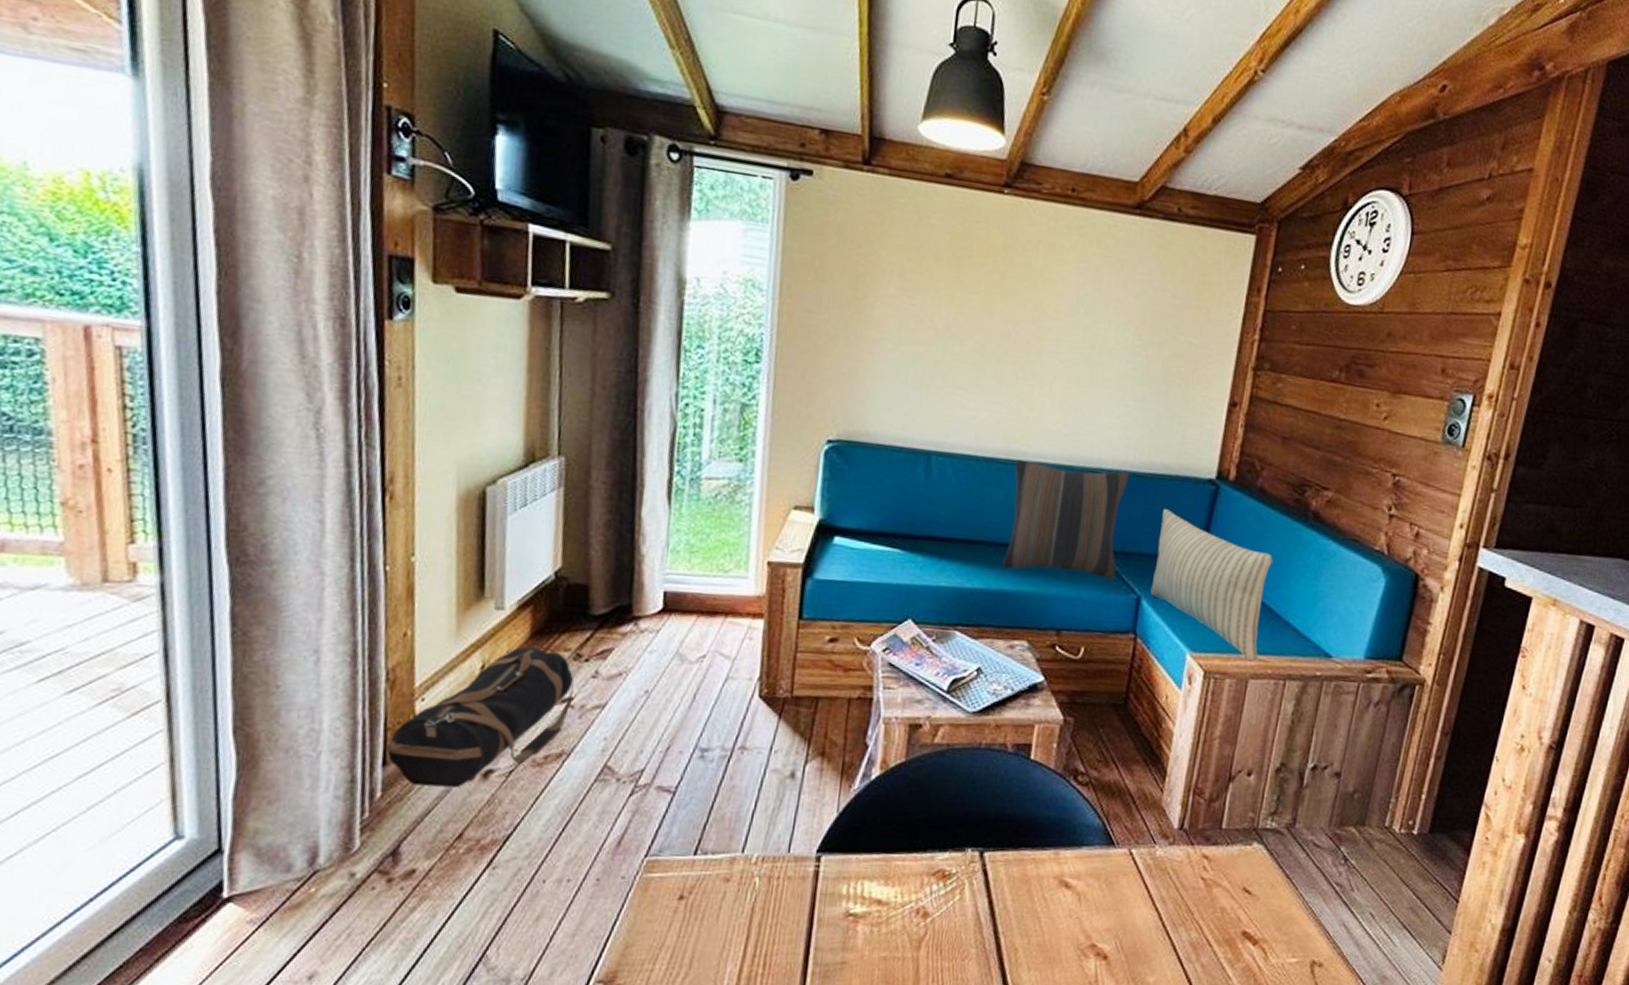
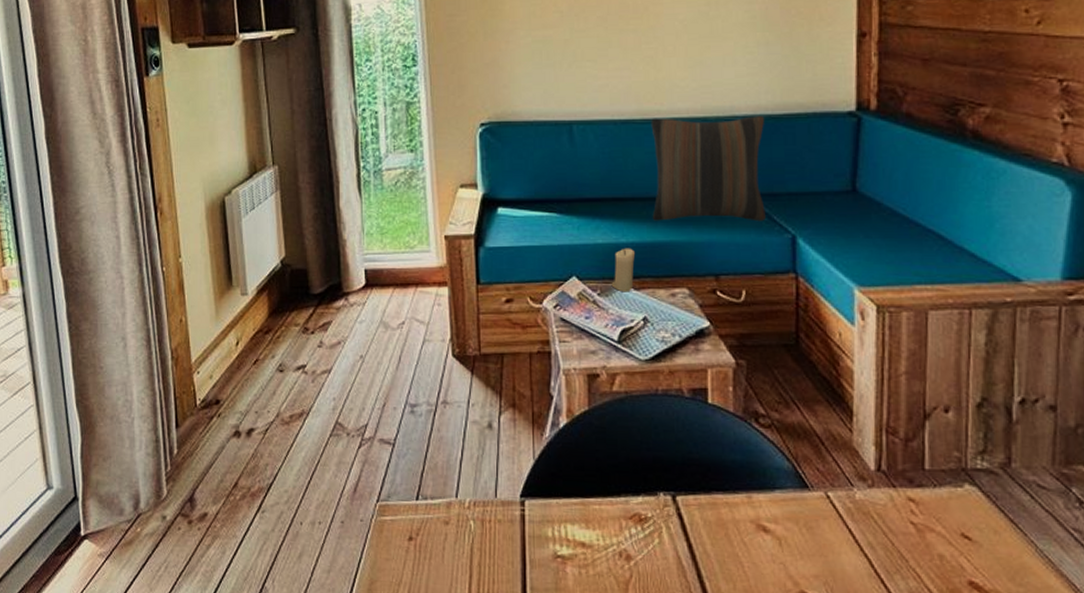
duffel bag: present [387,645,574,788] -> none [178,323,305,444]
candle: none [948,593,979,641] -> present [611,248,636,293]
pillow: present [1150,508,1273,662] -> none [805,145,934,292]

